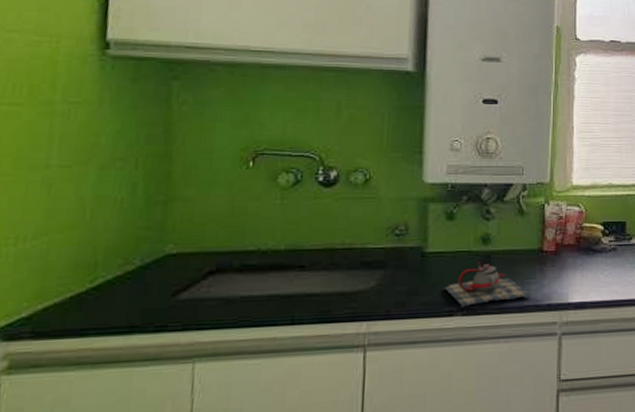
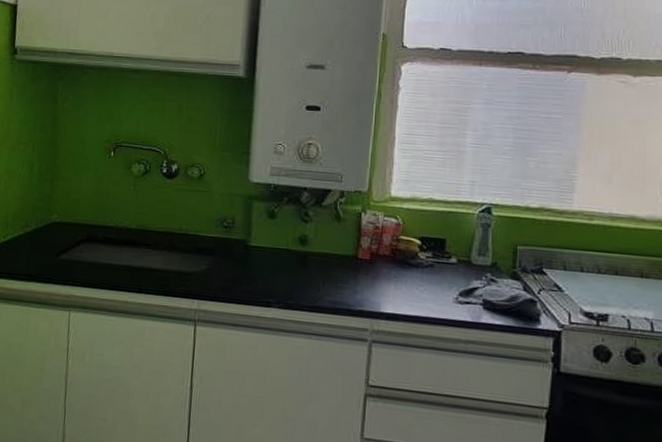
teapot: present [443,262,531,308] -> none [263,260,344,302]

